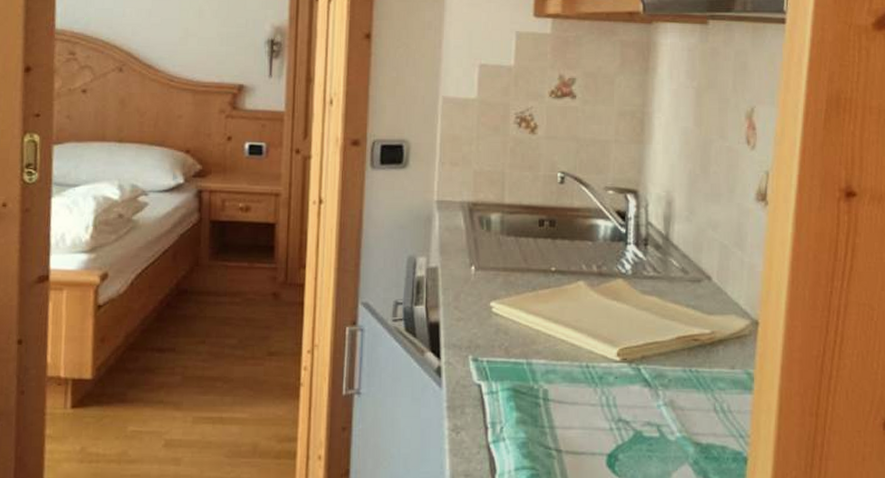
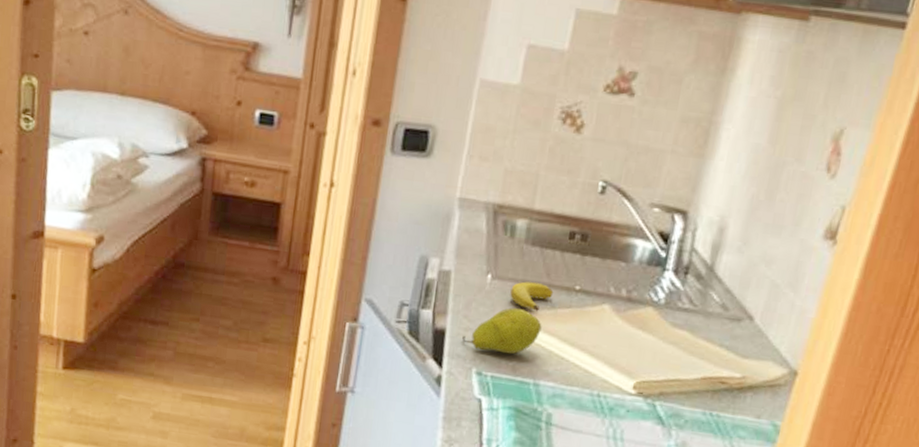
fruit: none [456,295,527,338] -> present [462,308,542,354]
banana: none [494,269,533,295] -> present [510,281,554,311]

